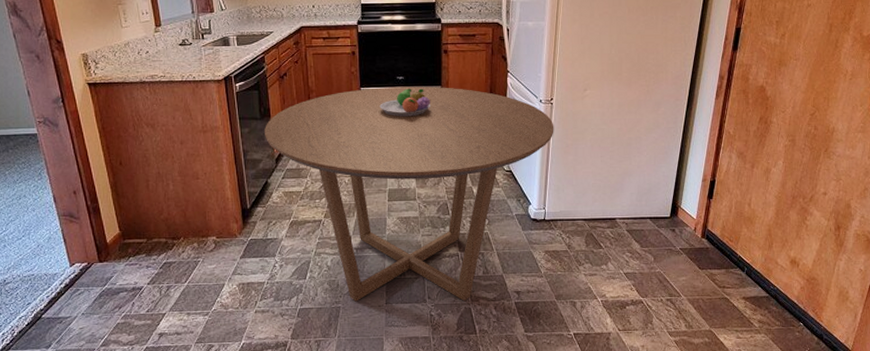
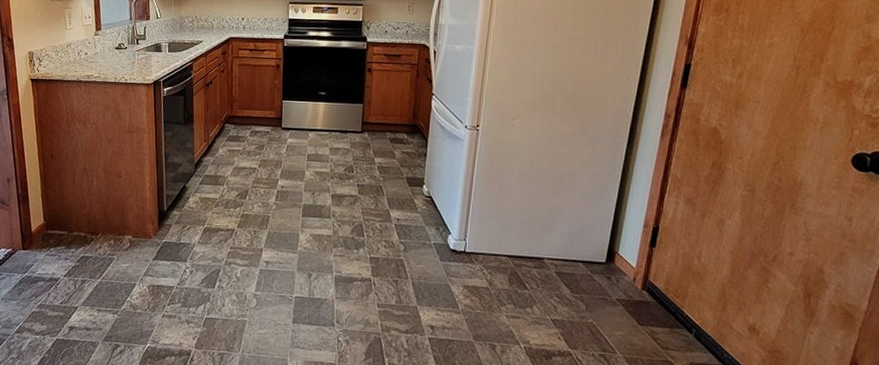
dining table: present [265,86,554,302] -> none [186,101,479,330]
fruit bowl: present [379,88,431,117] -> none [300,104,352,133]

